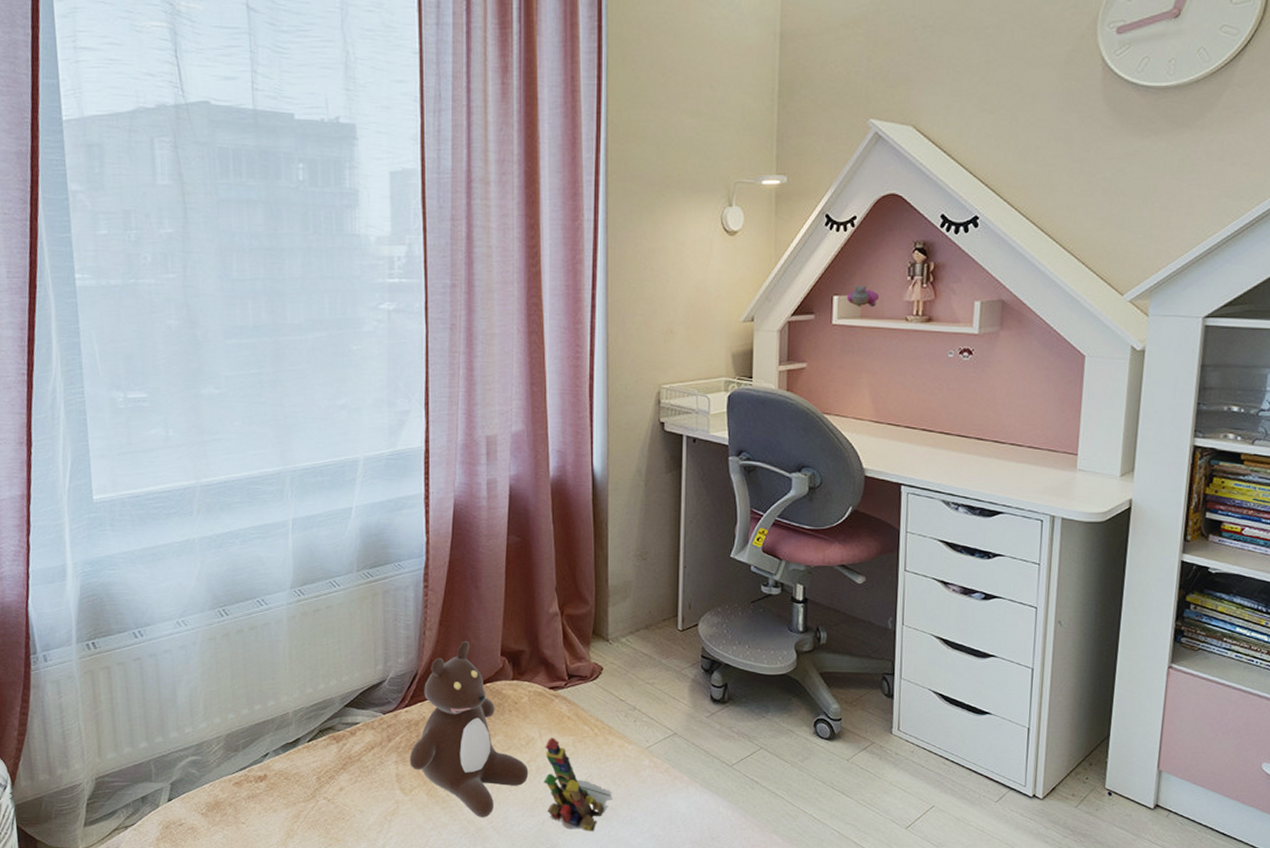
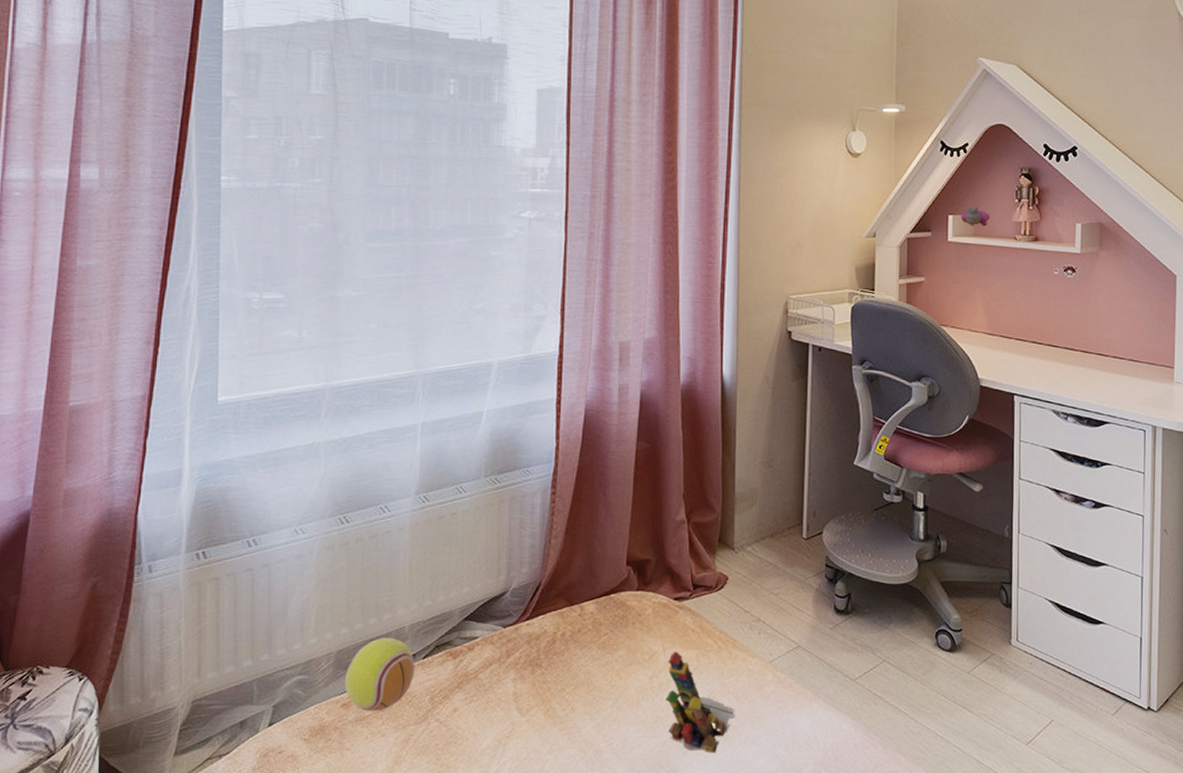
ball: none [235,723,301,790] -> present [344,638,415,712]
stuffed animal: present [409,640,529,817] -> none [528,549,651,739]

